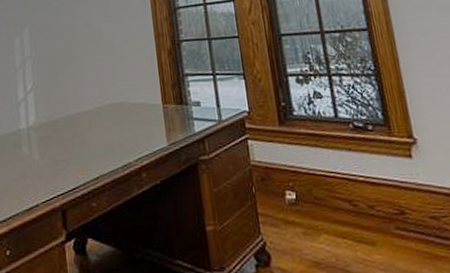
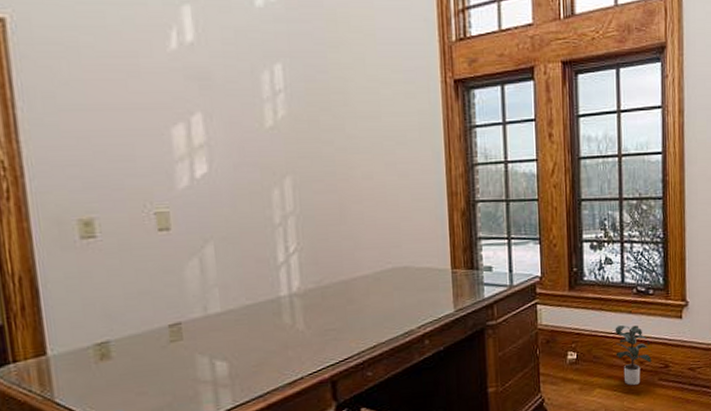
potted plant: none [334,164,383,233] -> present [615,325,652,385]

